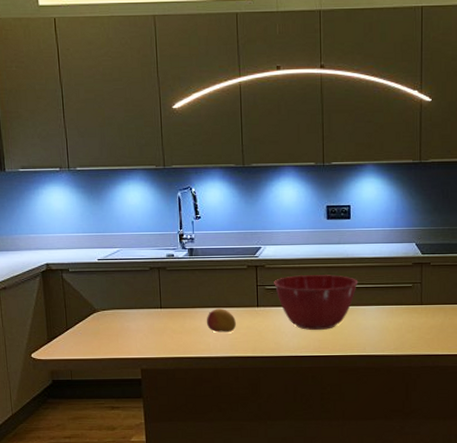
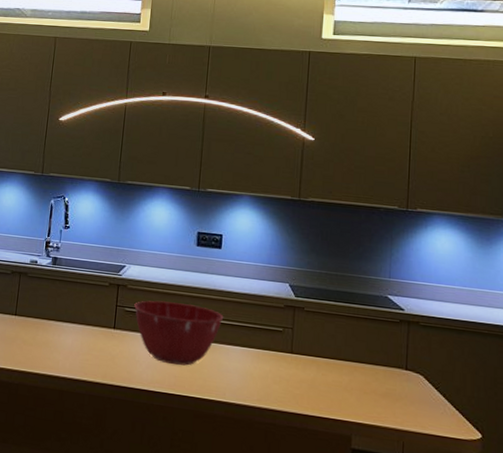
fruit: present [206,309,236,333] -> none [58,324,90,352]

